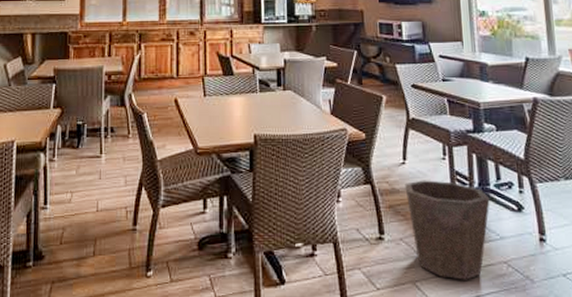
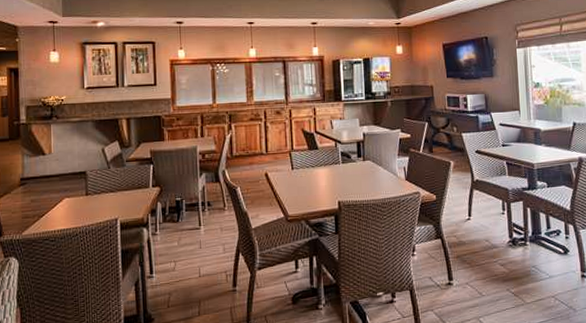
waste bin: present [404,180,490,280] -> none [470,232,541,314]

